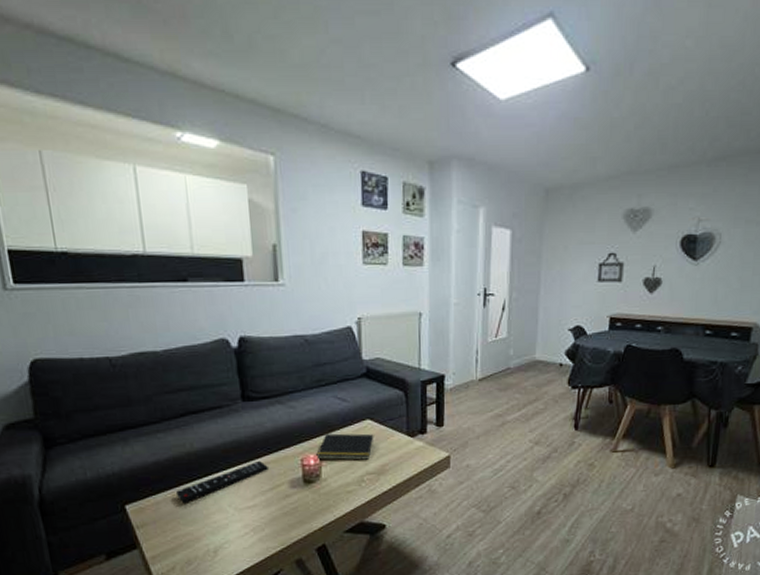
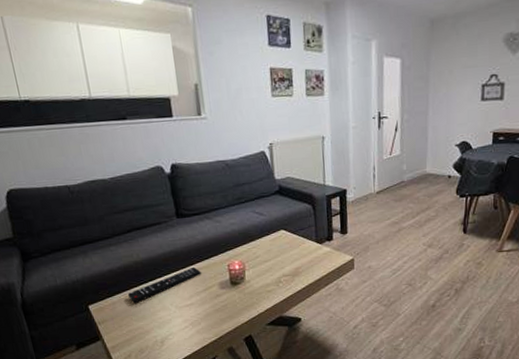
notepad: present [316,433,374,460] -> none [240,242,288,265]

